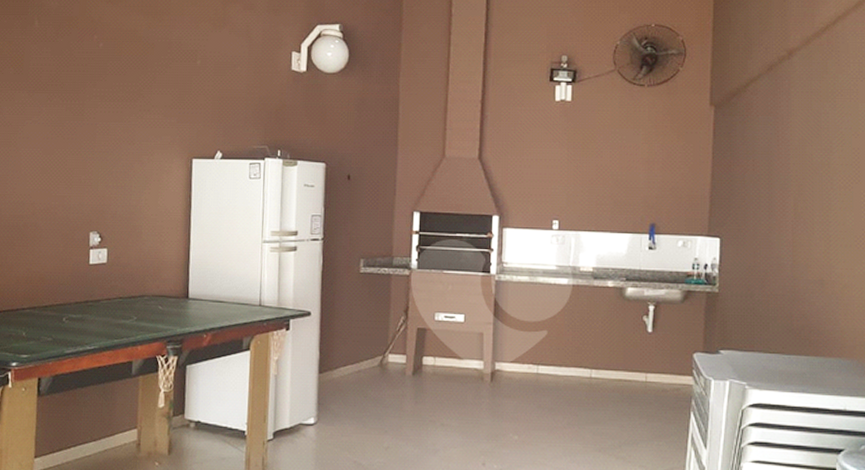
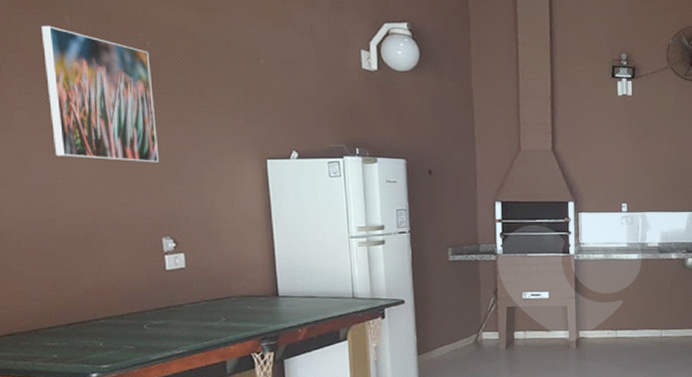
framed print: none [10,29,100,158] -> present [42,25,159,163]

